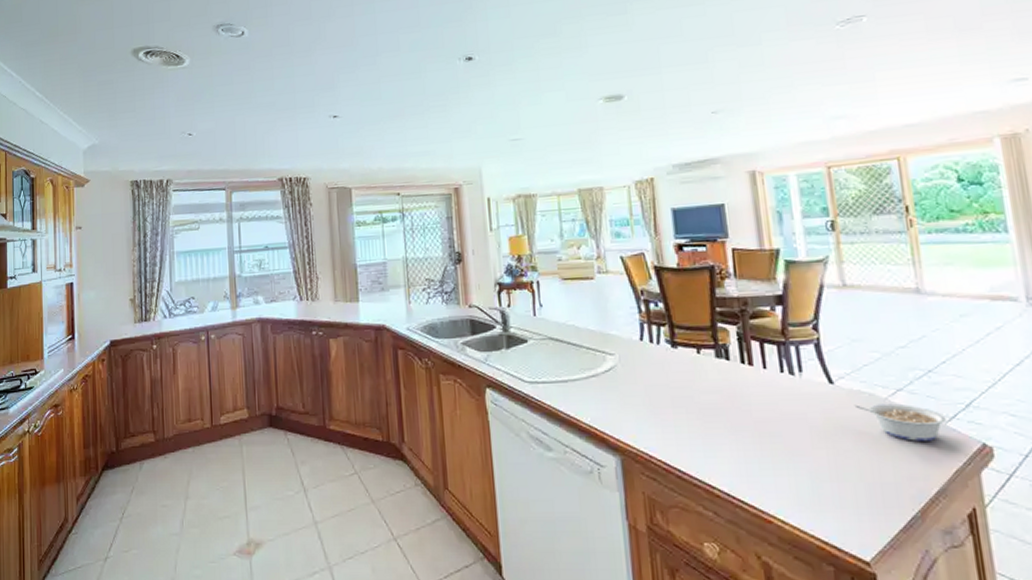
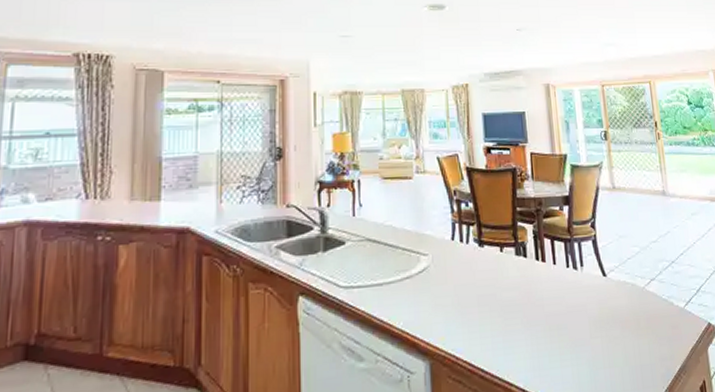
legume: present [854,403,947,441] -> none [621,291,685,325]

